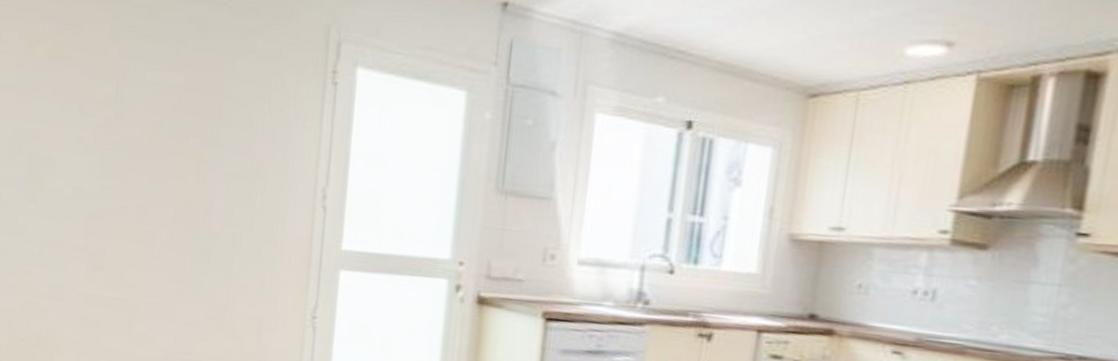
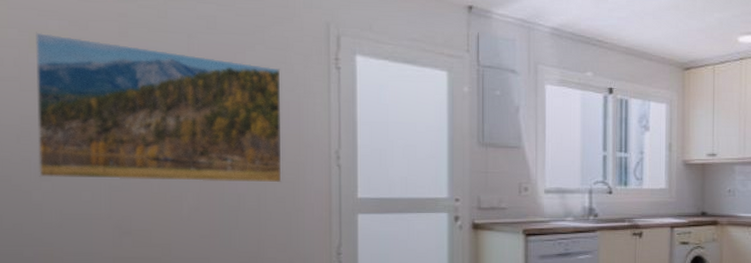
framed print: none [25,36,271,224] -> present [36,32,282,183]

